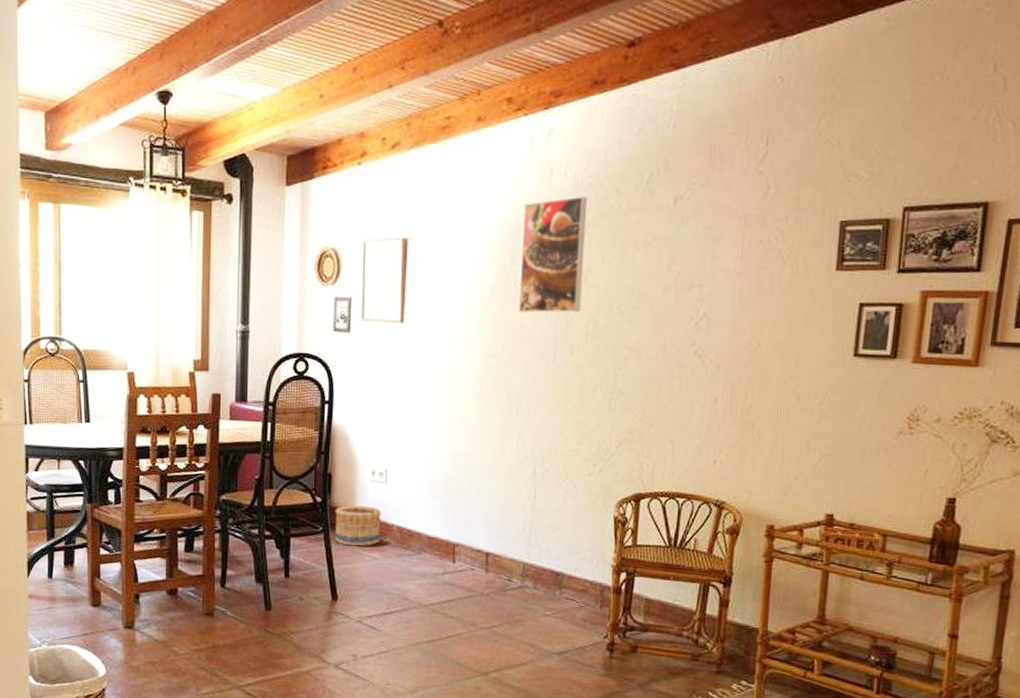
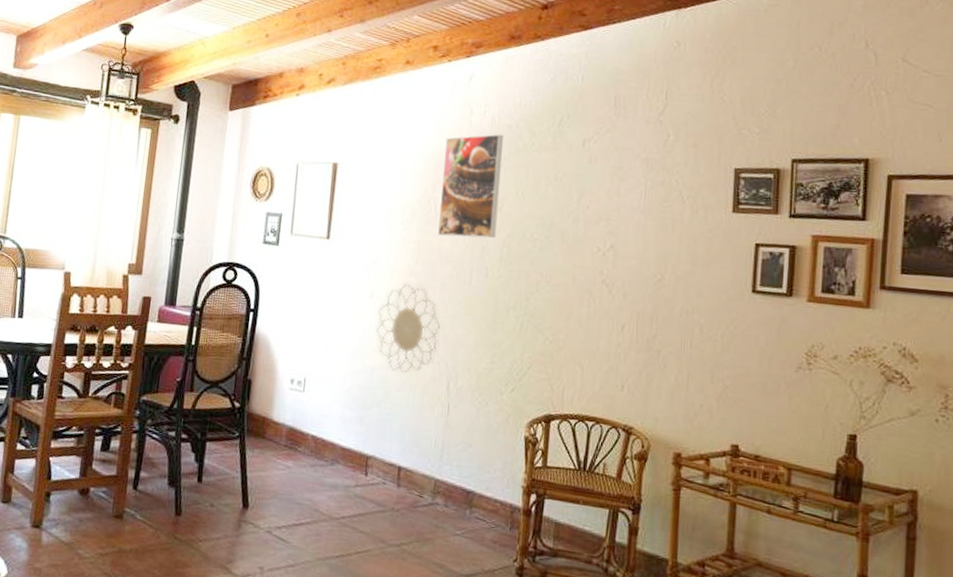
basket: present [335,505,381,547] -> none [250,412,297,455]
decorative wall piece: none [456,365,524,459] -> present [375,283,440,373]

